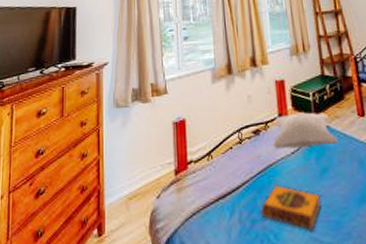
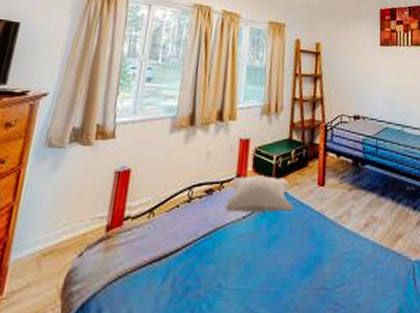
hardback book: present [261,185,322,232] -> none [197,250,265,302]

